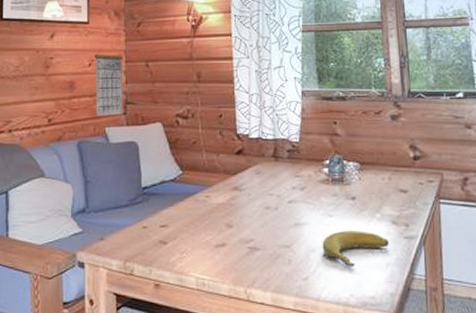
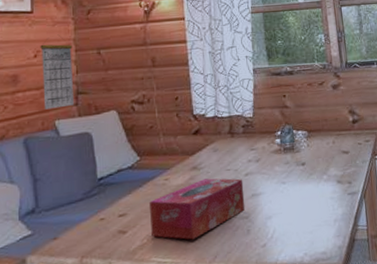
tissue box: none [190,201,288,261] -> present [149,178,246,240]
banana: present [322,231,390,267] -> none [277,193,336,229]

